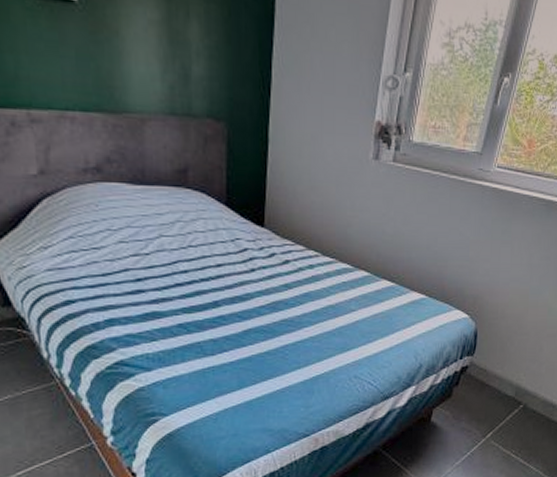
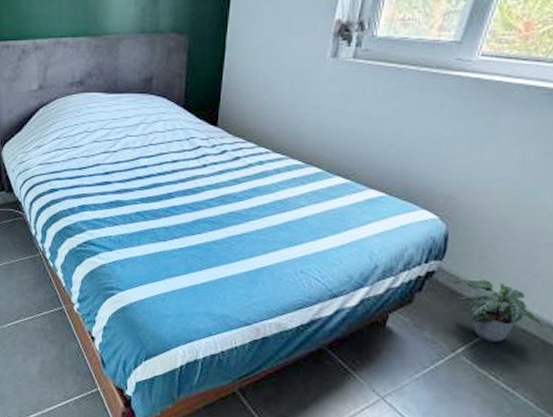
potted plant: none [482,370,547,425] -> present [453,279,543,342]

